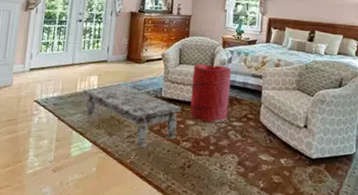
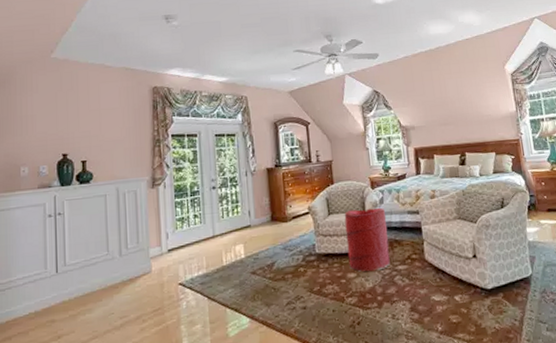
coffee table: present [83,85,182,148] -> none [230,249,340,313]

